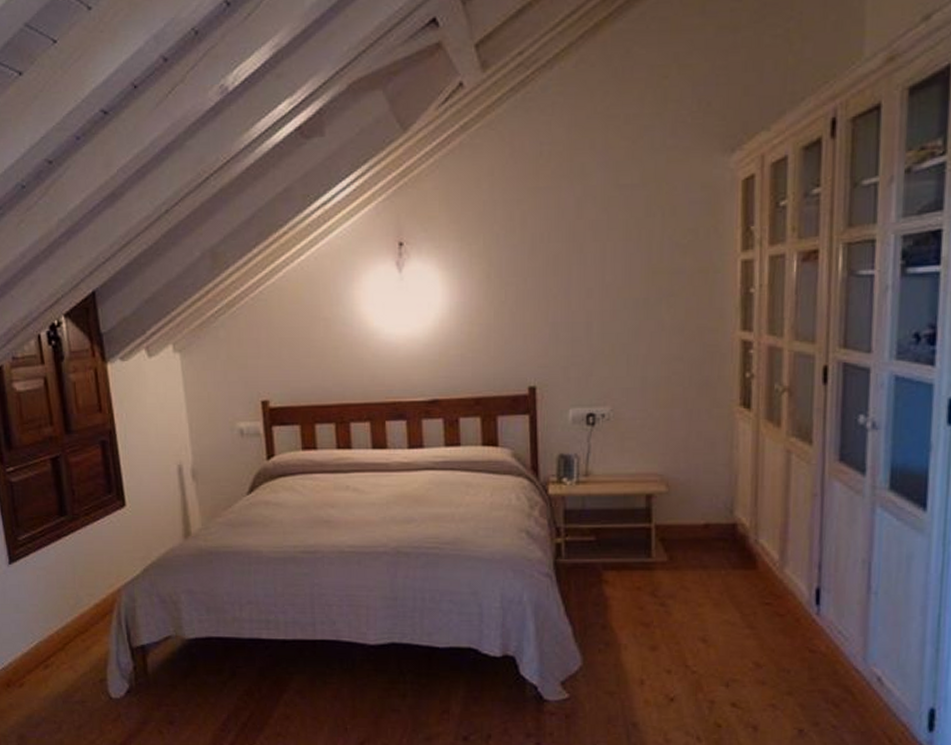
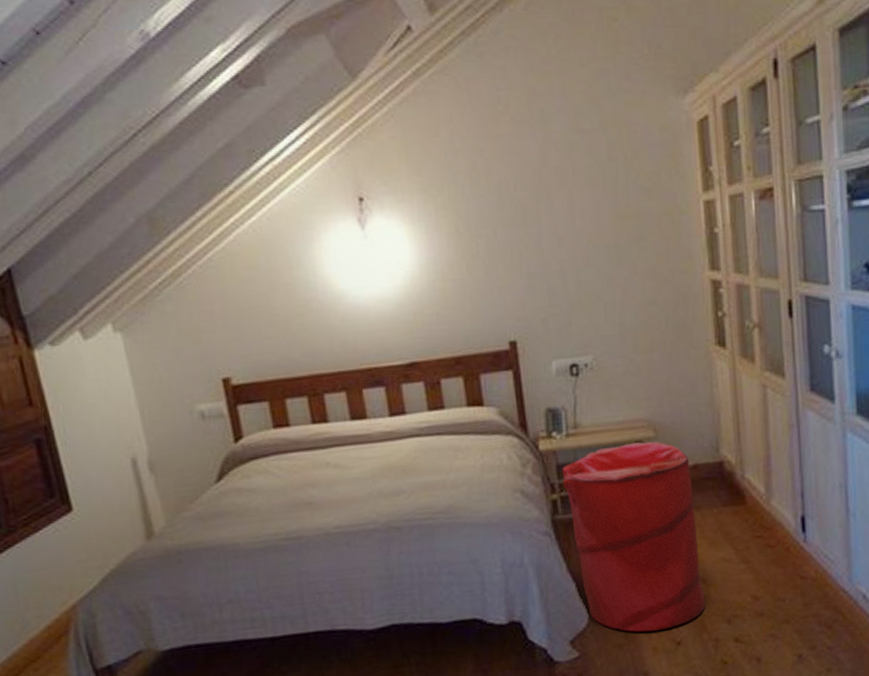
laundry hamper: none [568,496,704,684] -> present [562,441,705,632]

